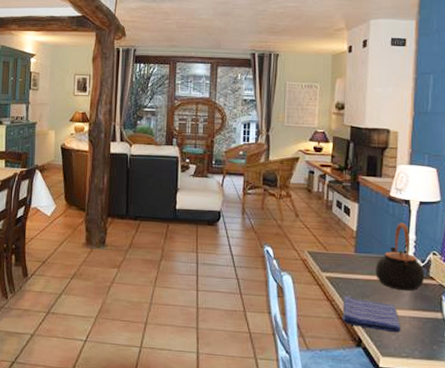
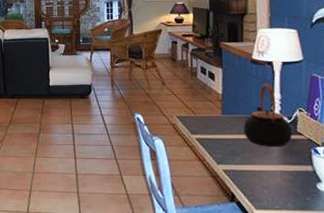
dish towel: present [342,295,401,333] -> none [214,155,273,187]

